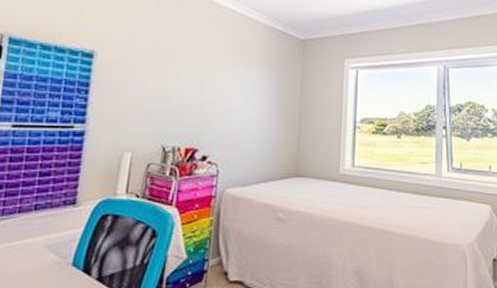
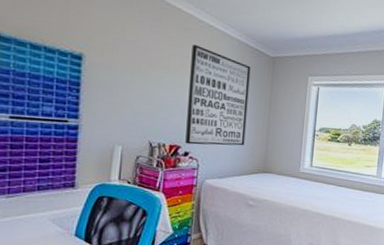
wall art: none [203,31,278,147] -> present [185,44,251,146]

